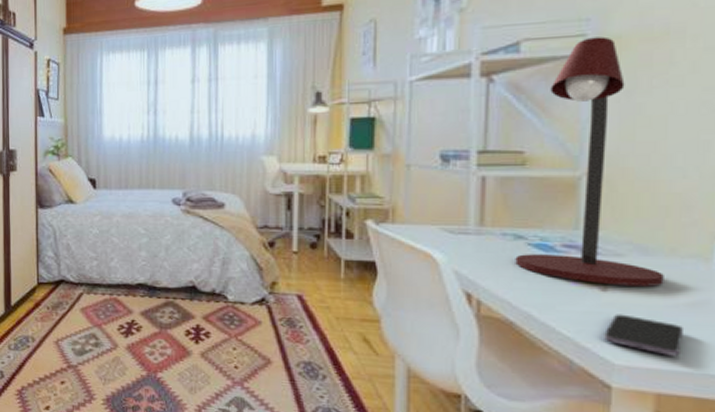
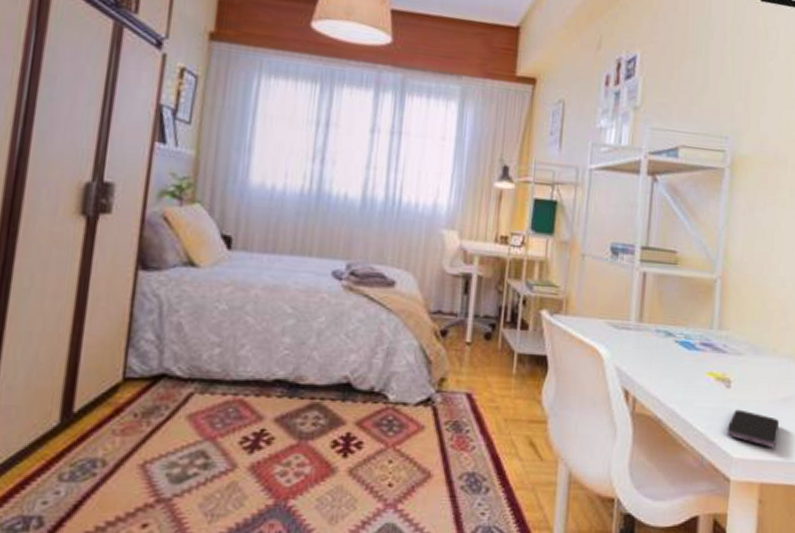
desk lamp: present [515,36,664,287] -> none [665,154,768,384]

